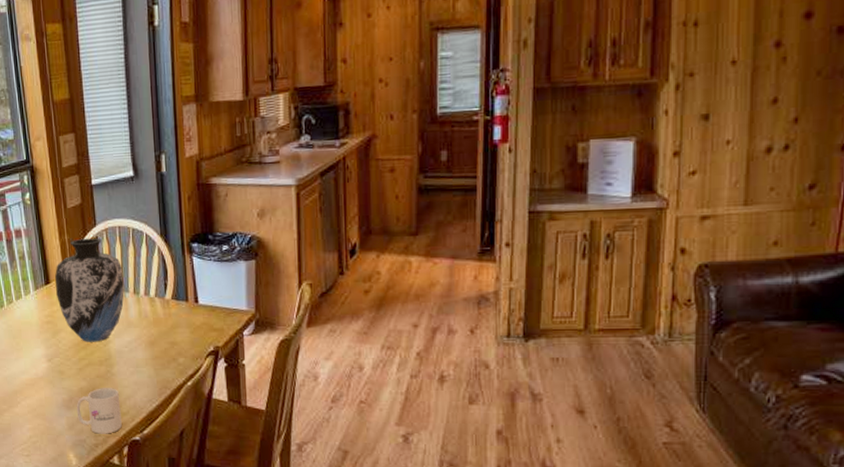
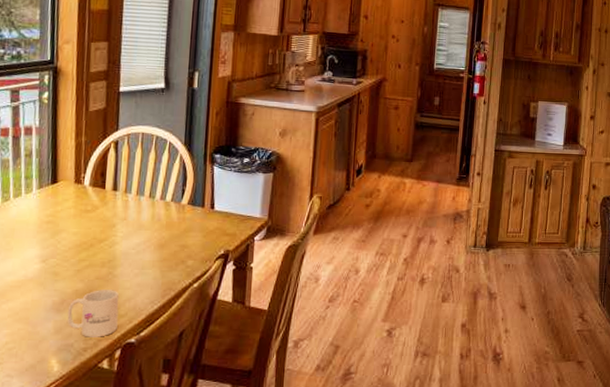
vase: present [55,237,124,342] -> none [63,141,141,244]

